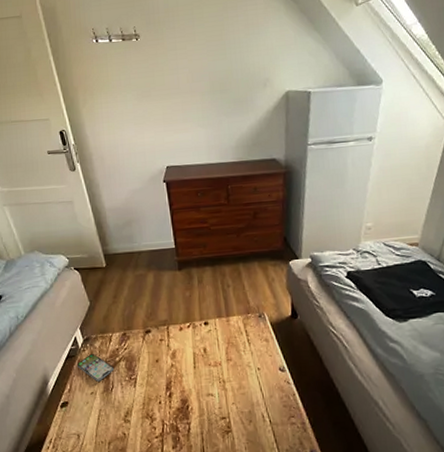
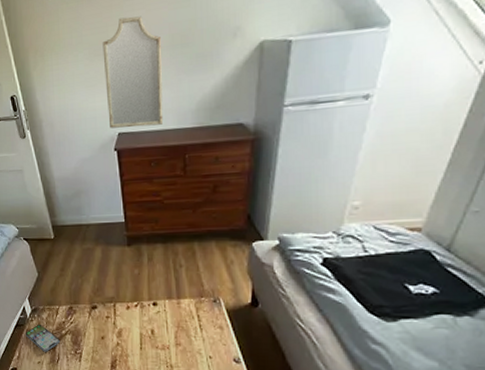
home mirror: none [149,64,208,162] -> present [102,16,164,129]

